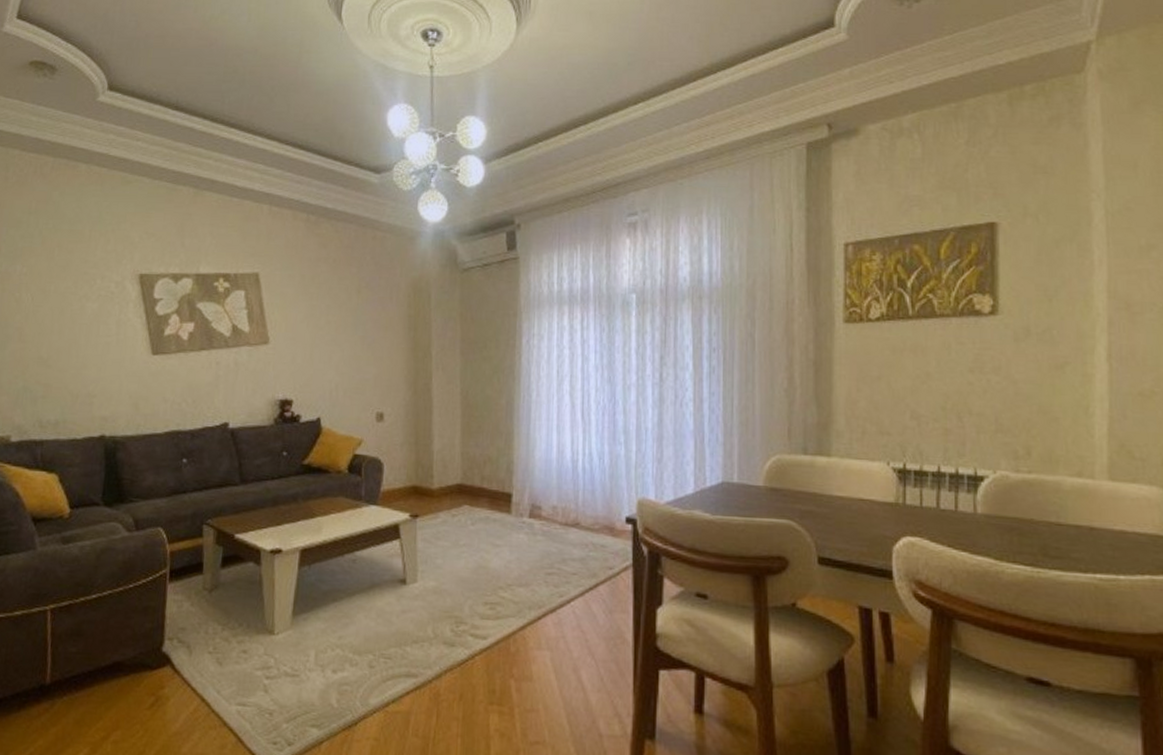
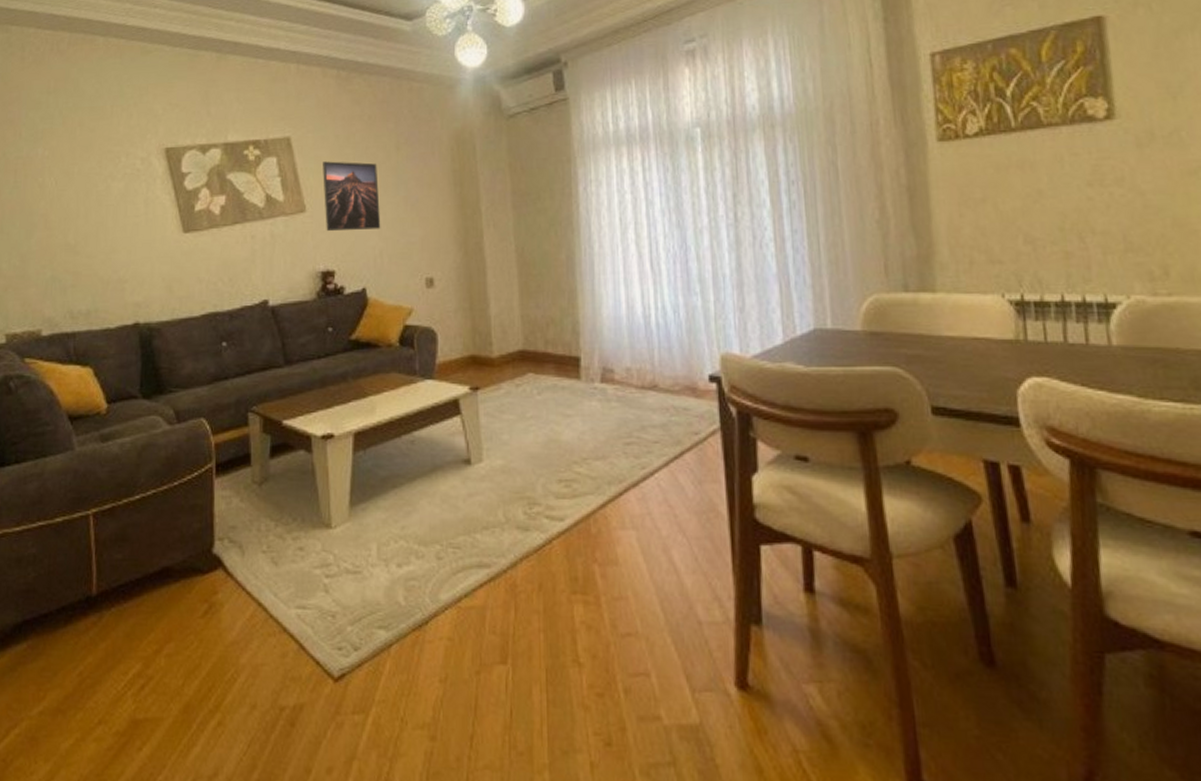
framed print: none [287,298,339,365] -> present [323,161,381,232]

